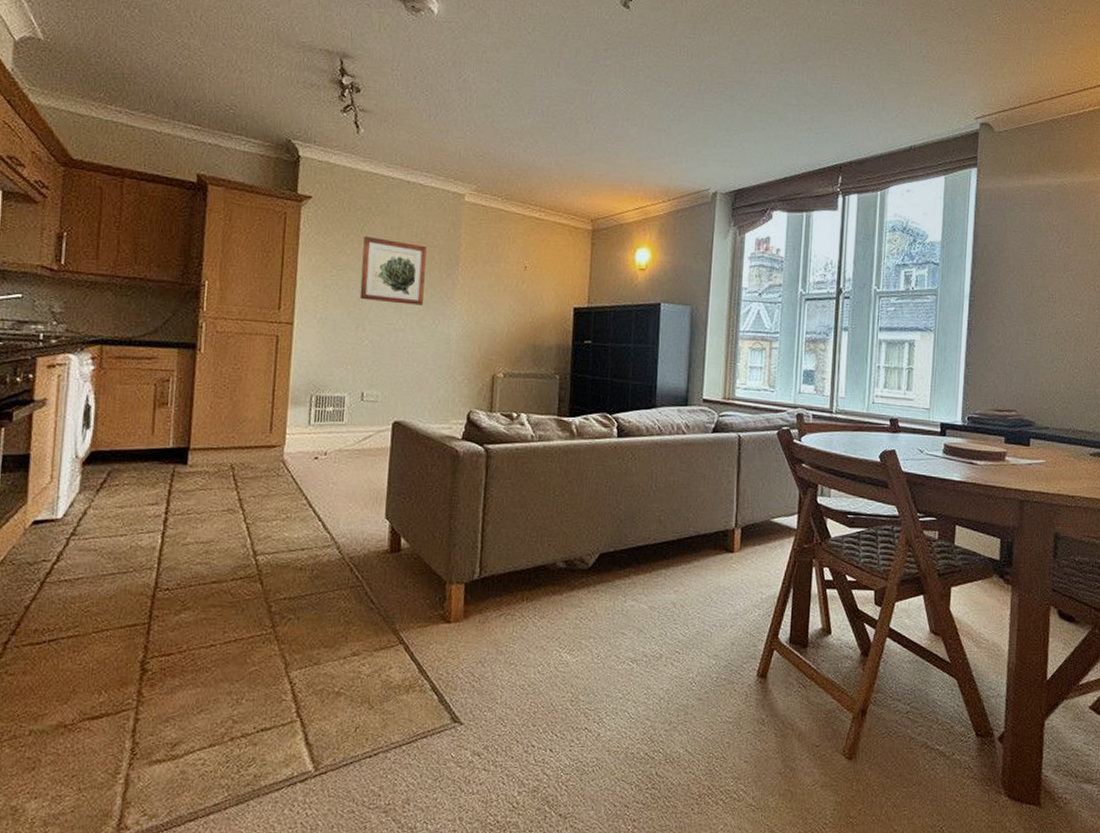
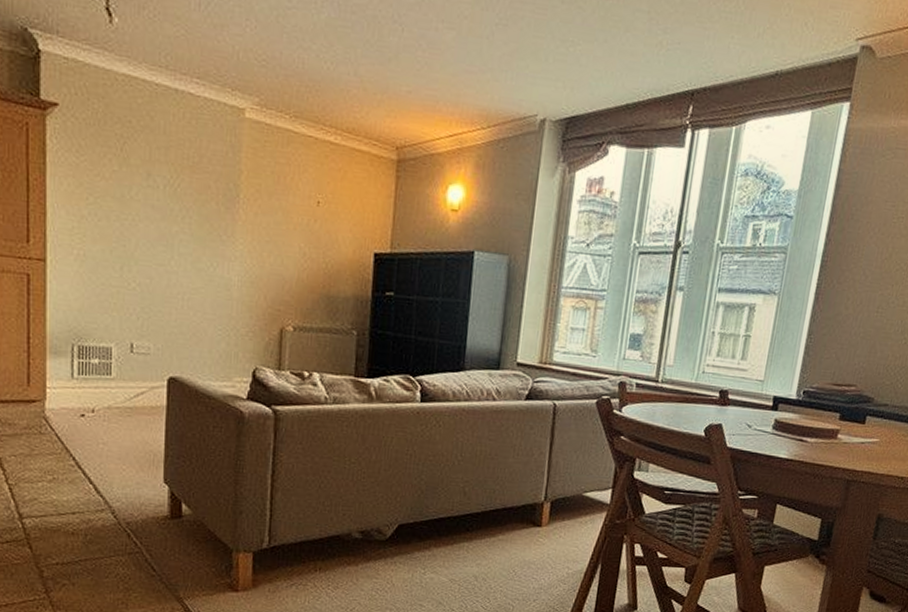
wall art: present [360,235,427,306] -> none [123,156,201,244]

